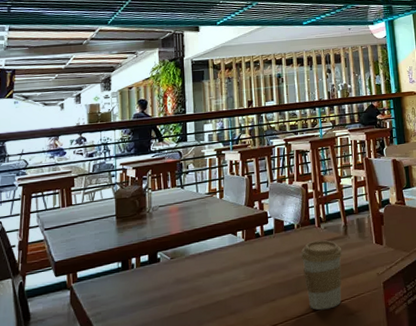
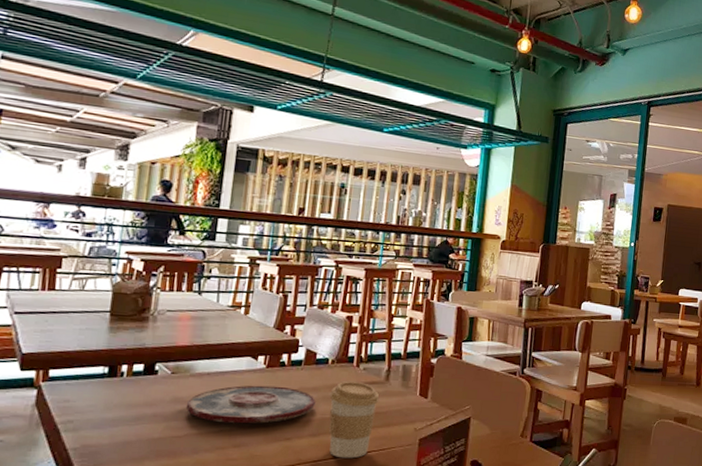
plate: none [186,255,290,295] -> present [185,385,315,424]

